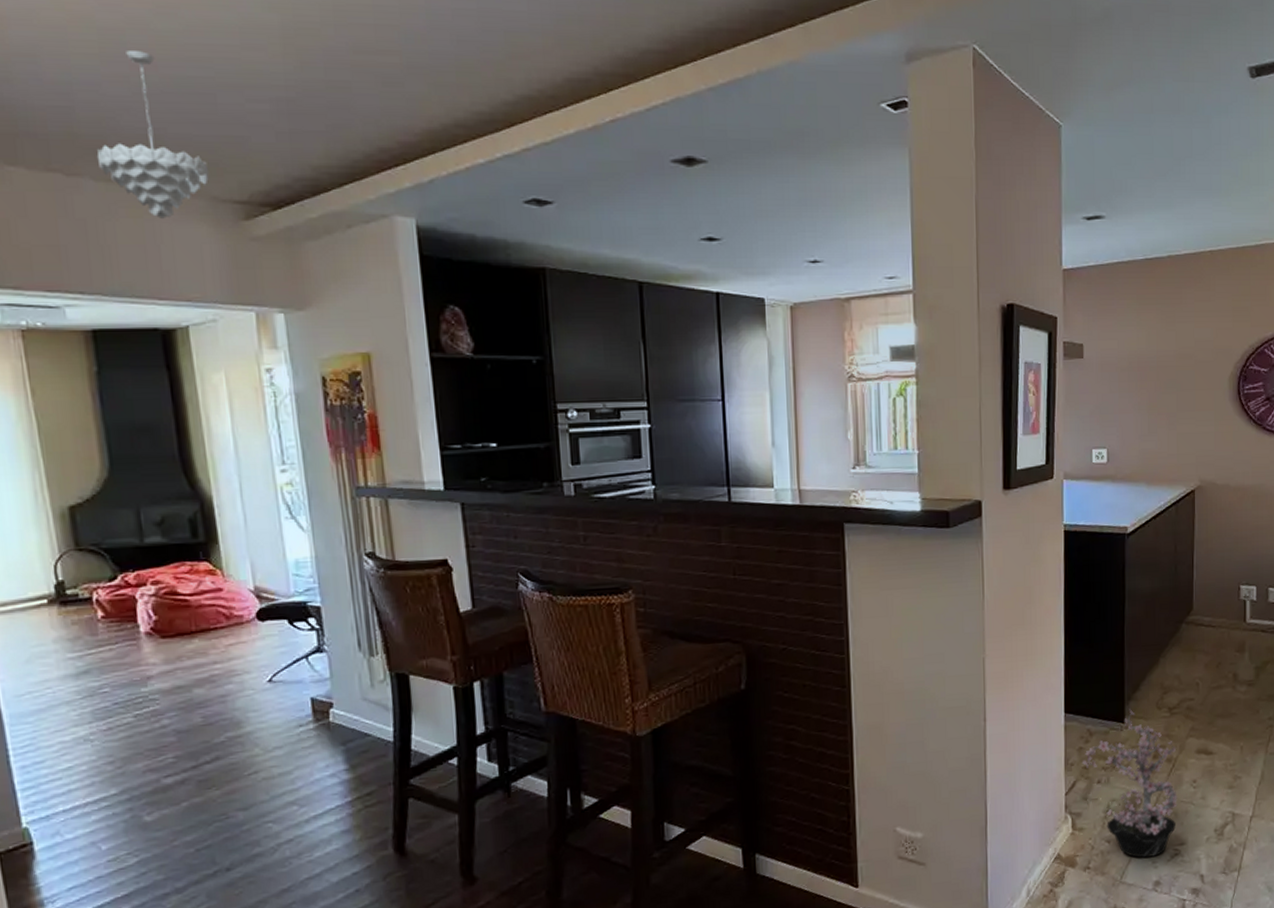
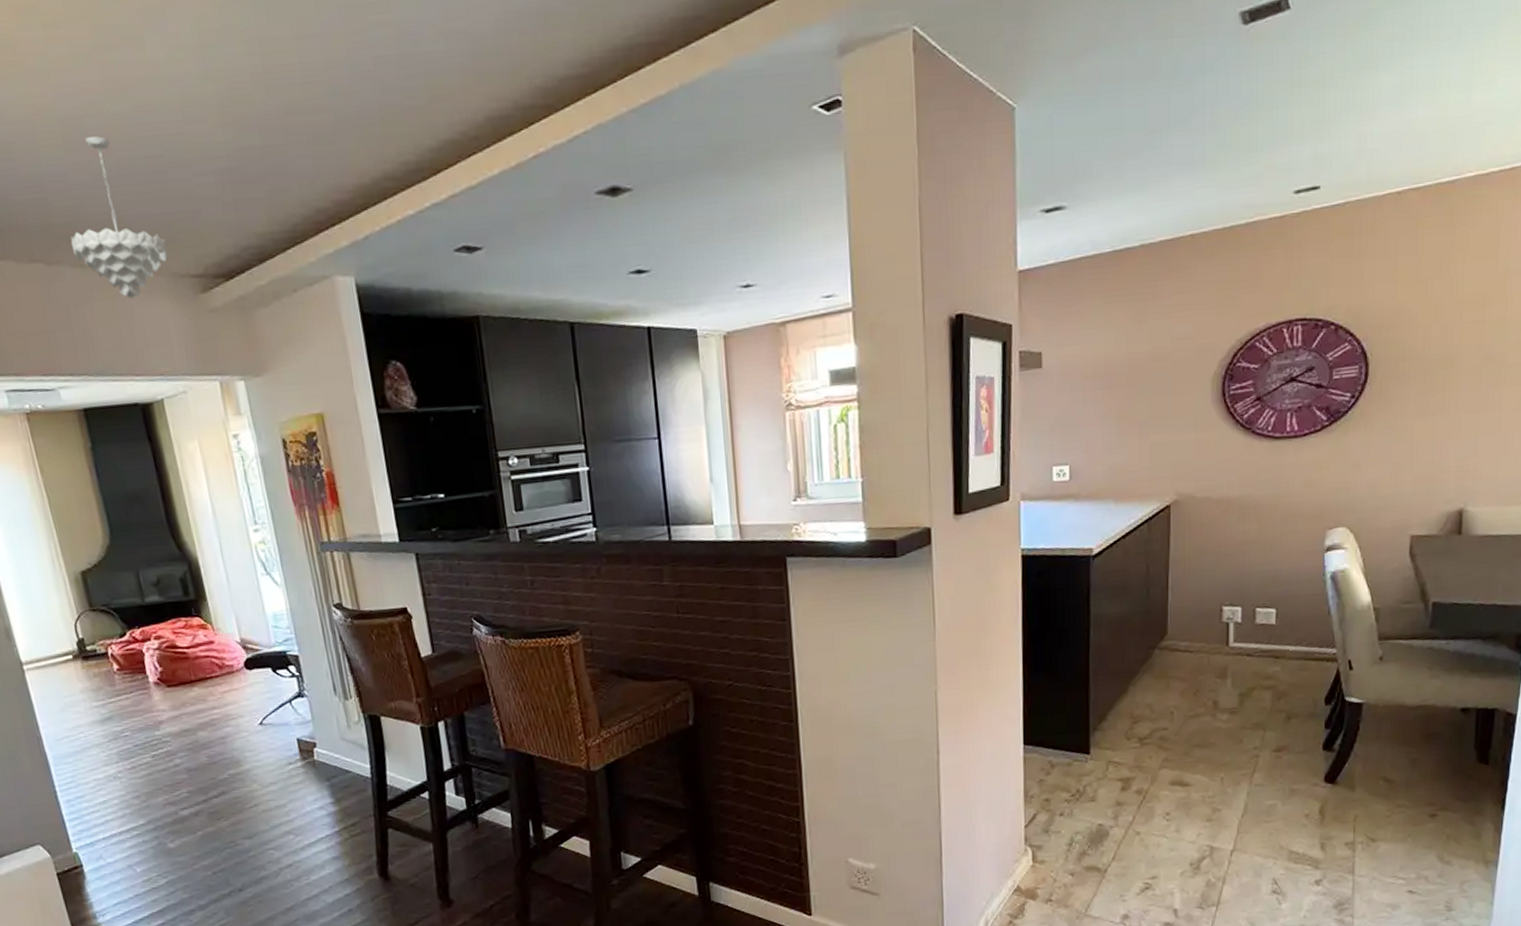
potted plant: present [1083,709,1178,858] -> none [1044,740,1148,891]

